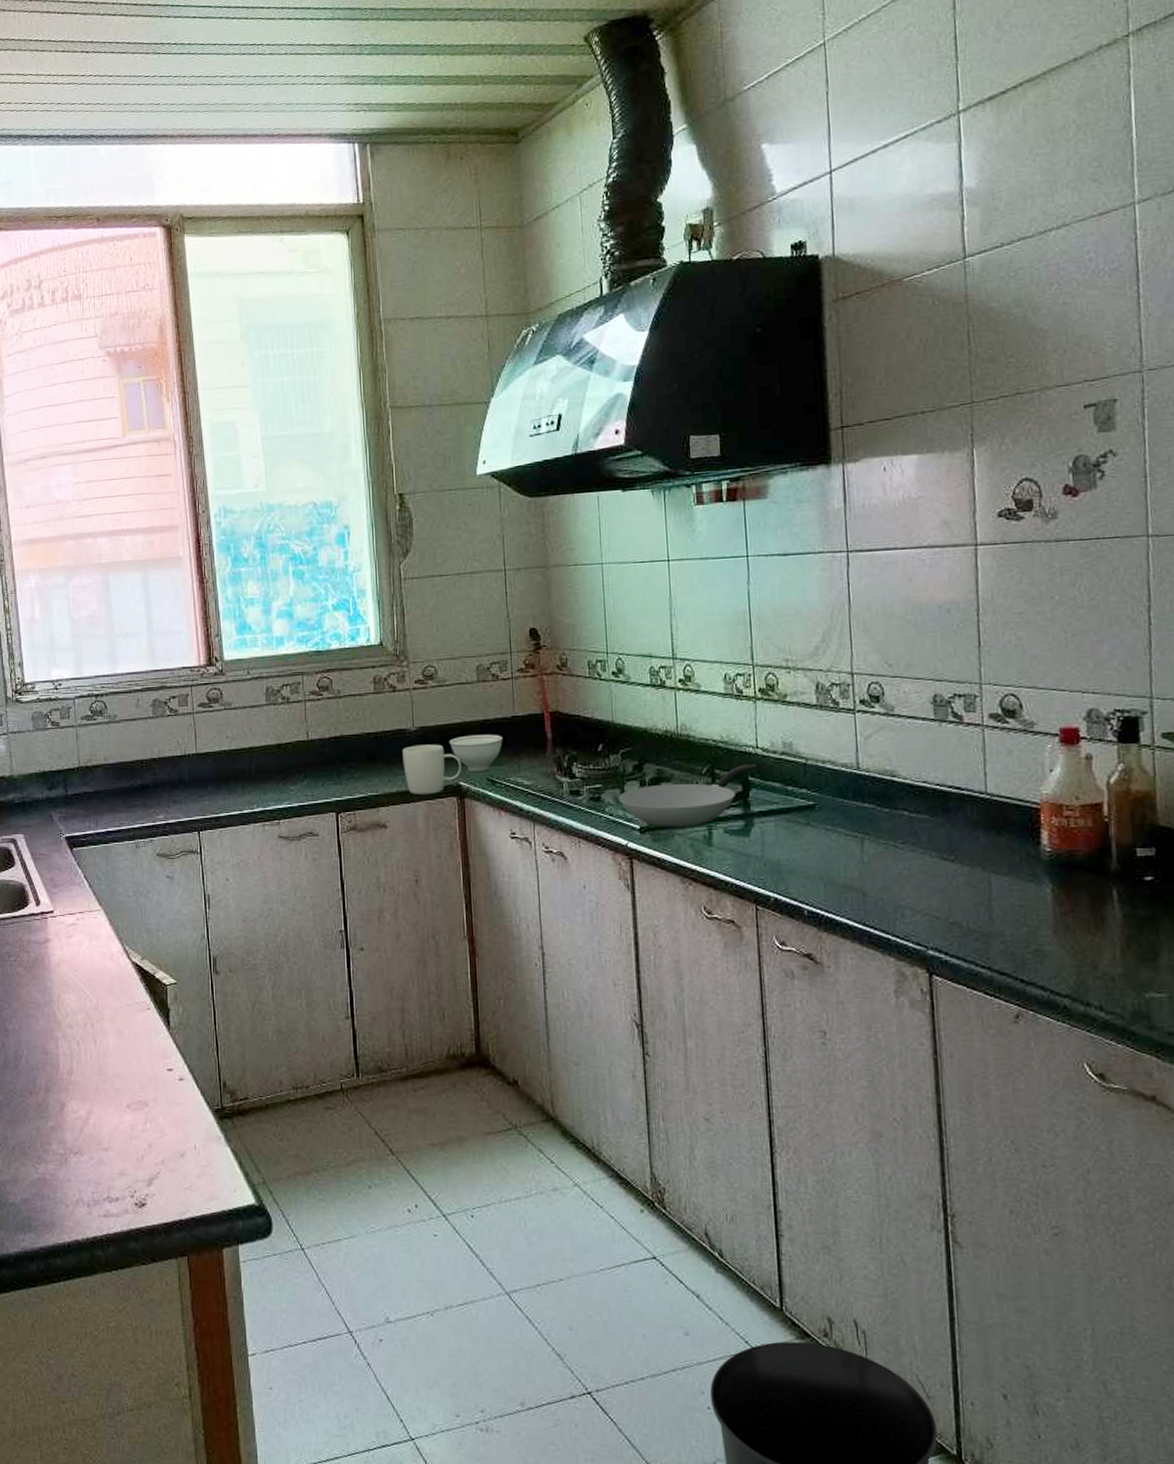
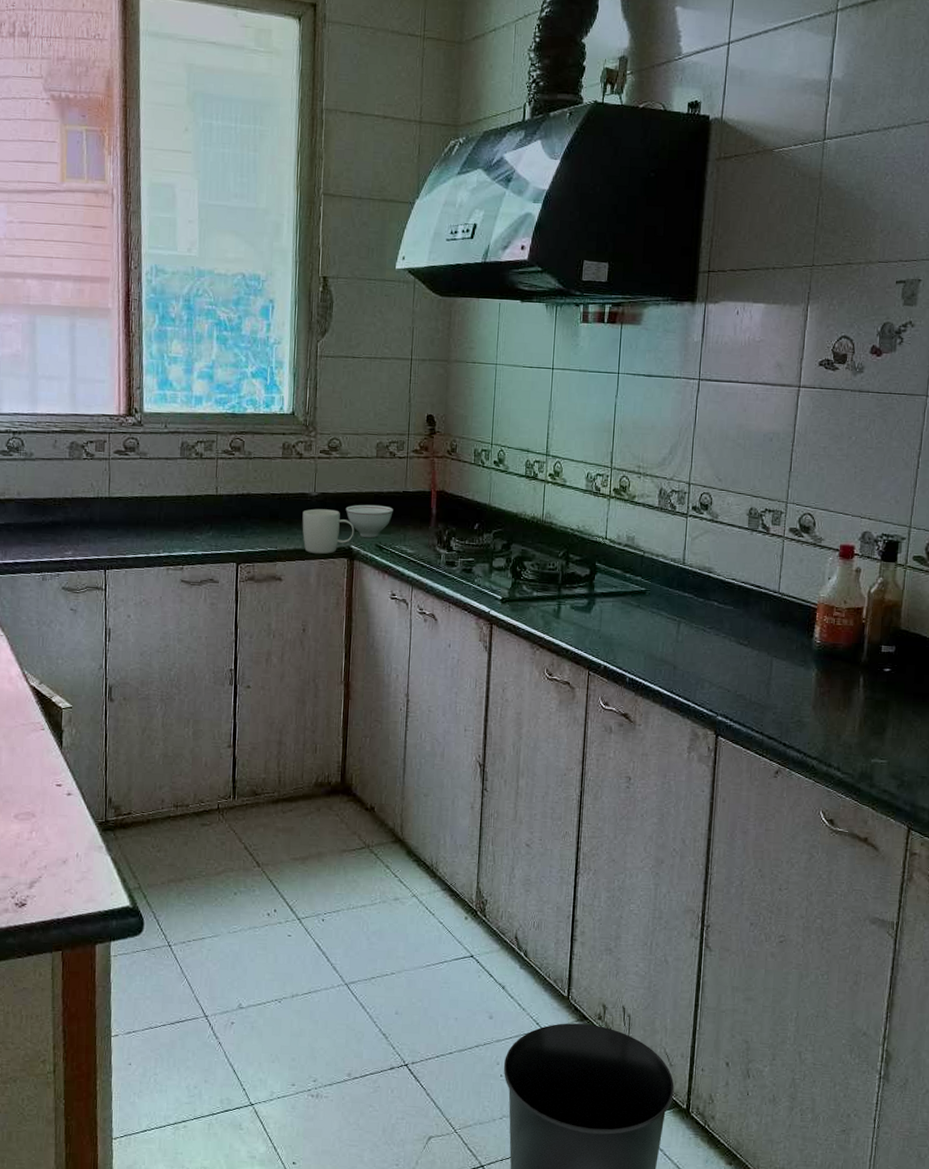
wok: present [618,764,758,828] -> none [486,552,605,602]

